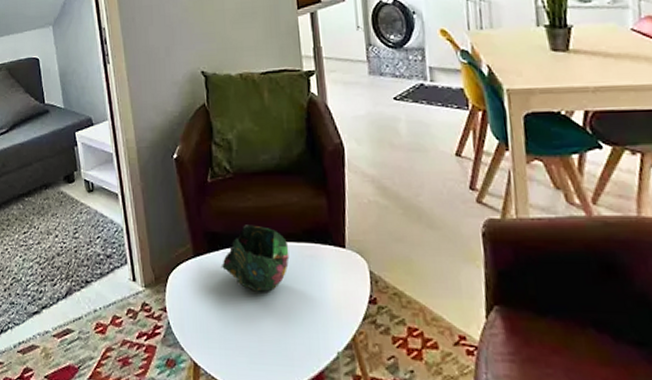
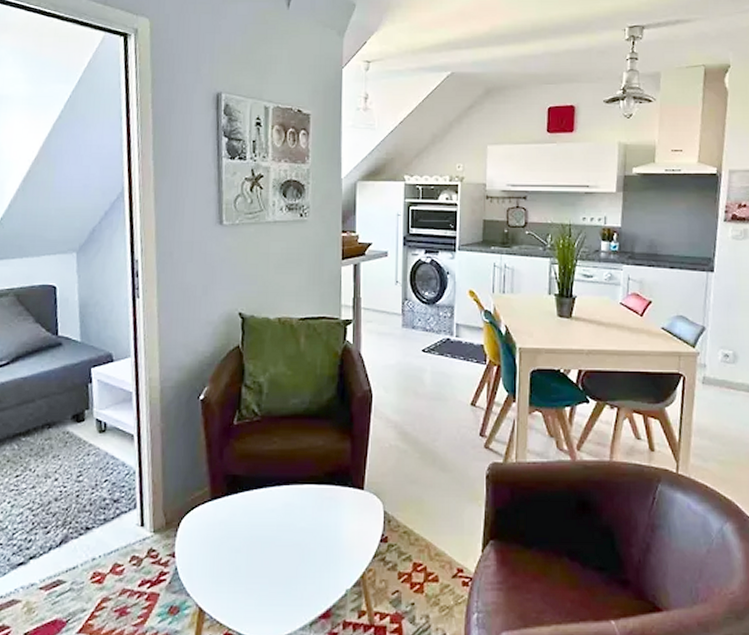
decorative bowl: present [221,225,290,292] -> none [238,467,309,534]

